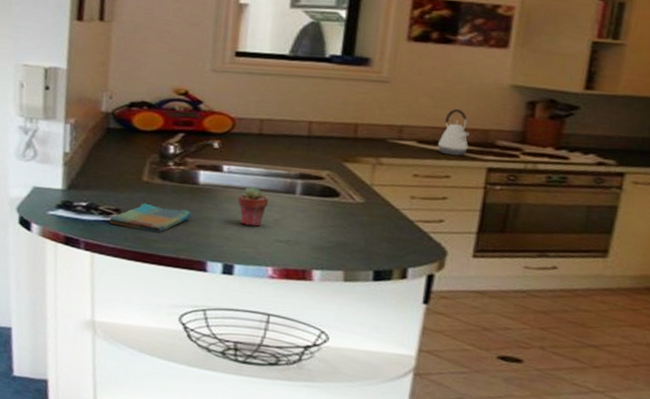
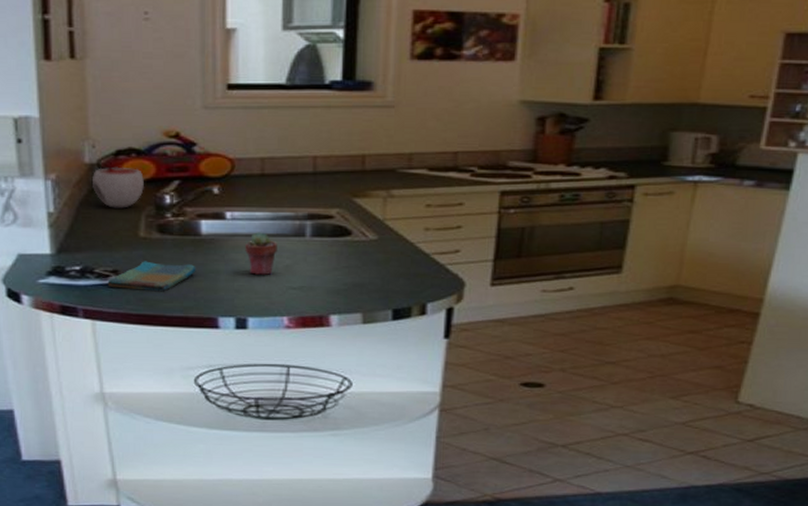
bowl: none [106,116,152,154] -> present [93,166,144,209]
kettle: present [438,109,470,156] -> none [449,131,481,181]

